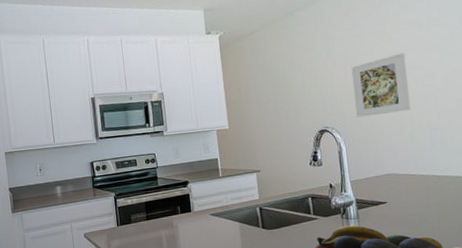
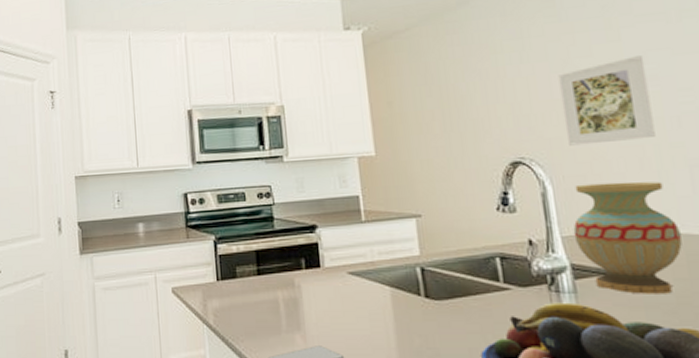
vase: none [358,140,424,217] -> present [573,181,682,294]

